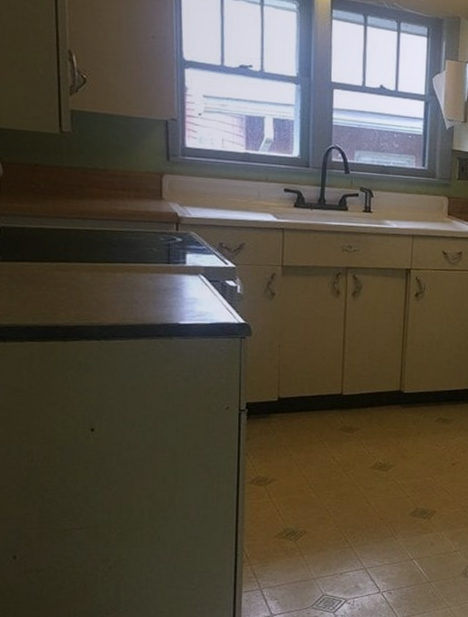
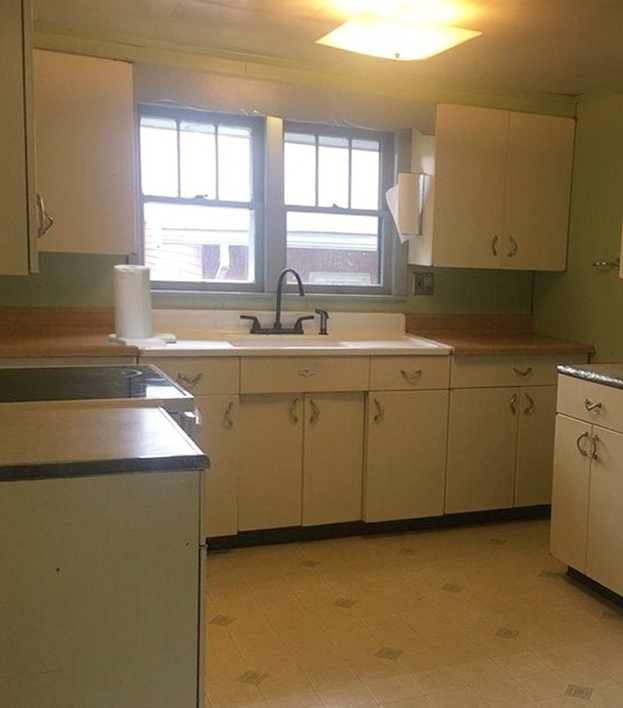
paper towel: none [145,129,219,216] -> present [107,265,177,348]

